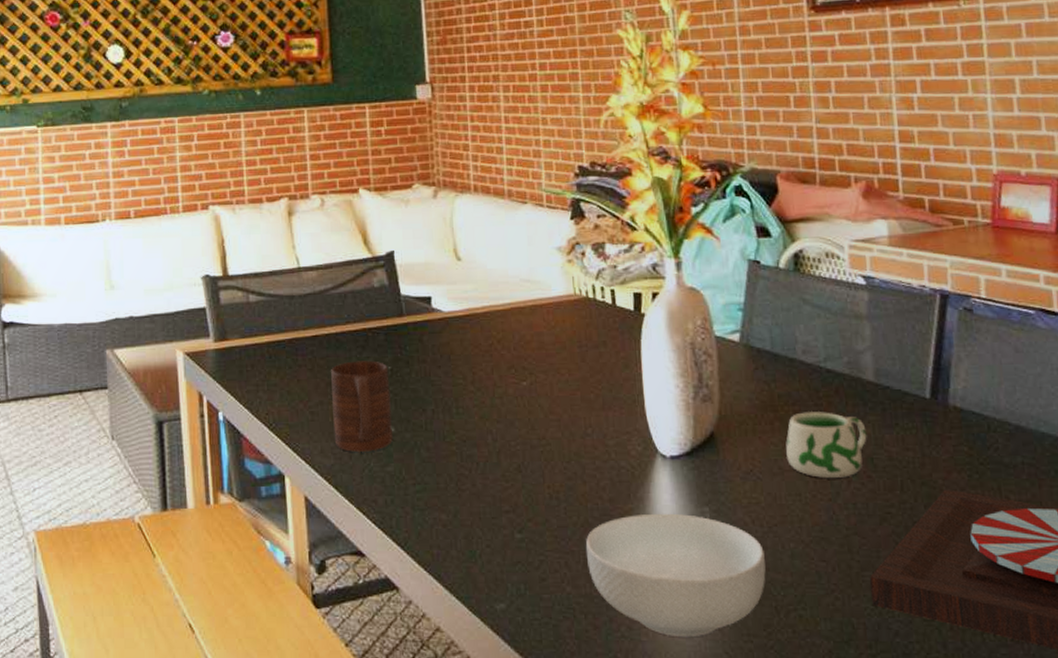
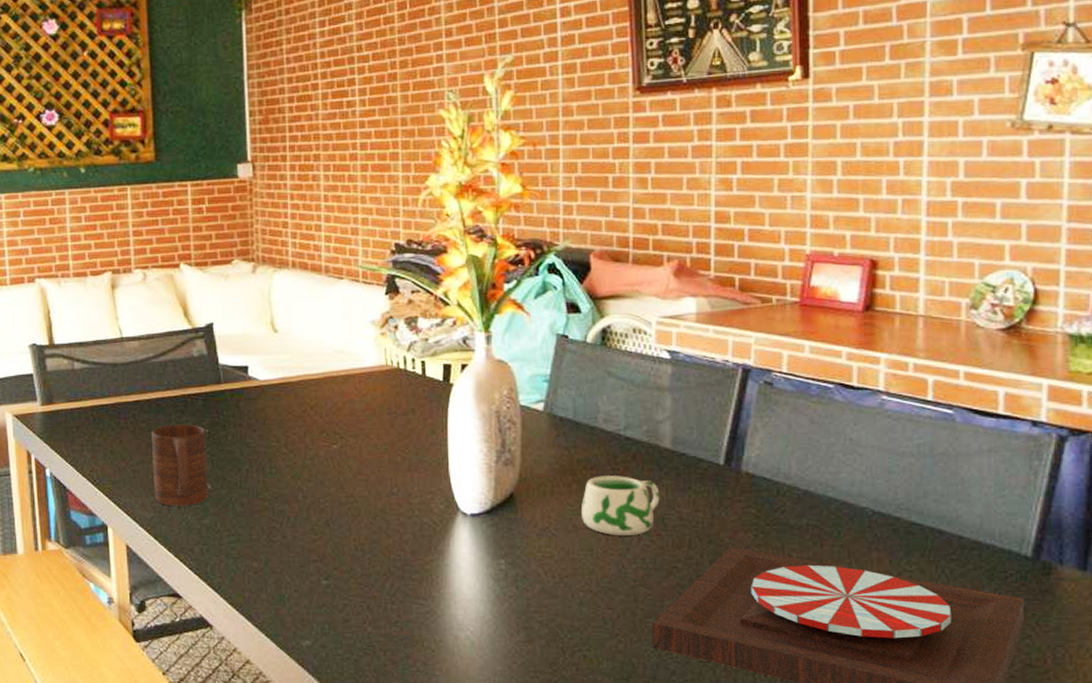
cereal bowl: present [585,513,766,636] -> none [387,564,555,672]

